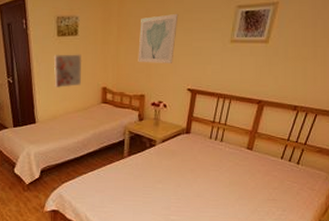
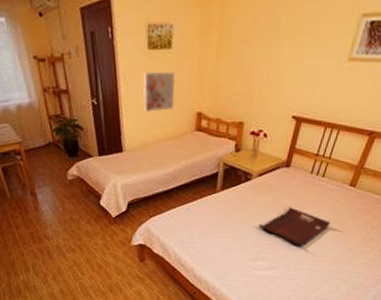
wall art: present [138,13,179,63] -> none [239,22,291,85]
serving tray: none [165,170,234,209] -> present [258,207,331,247]

